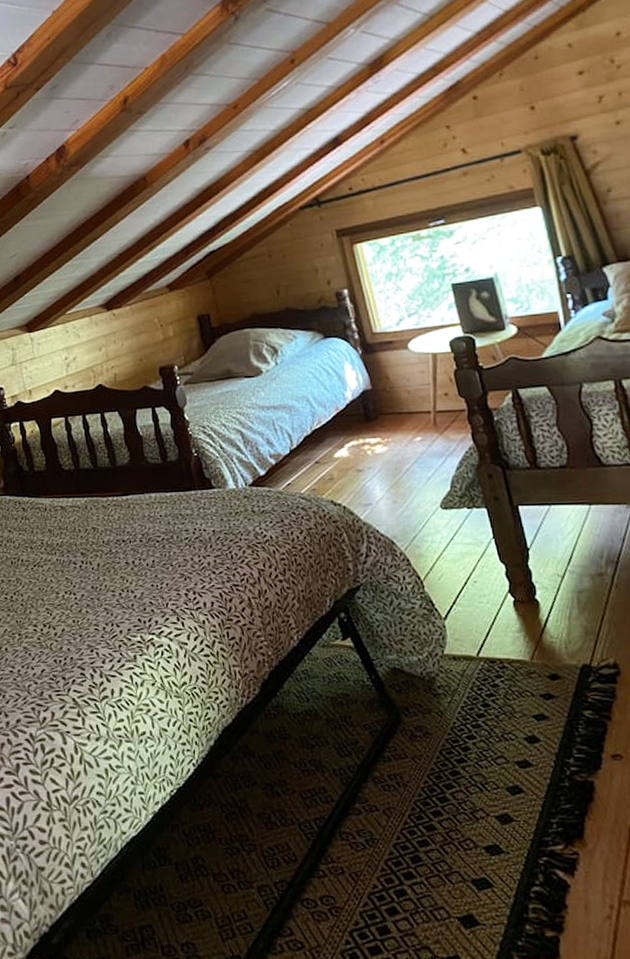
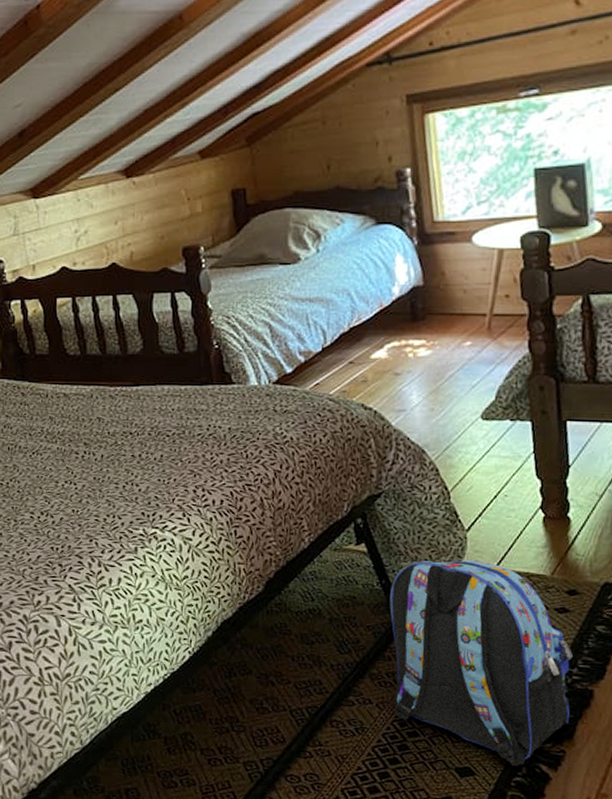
backpack: none [381,649,576,875] -> present [390,560,574,767]

